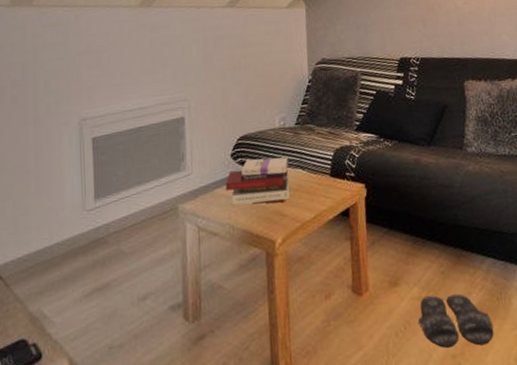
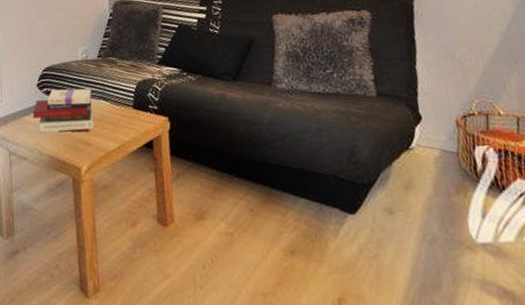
slippers: present [419,294,494,348] -> none [226,232,309,287]

